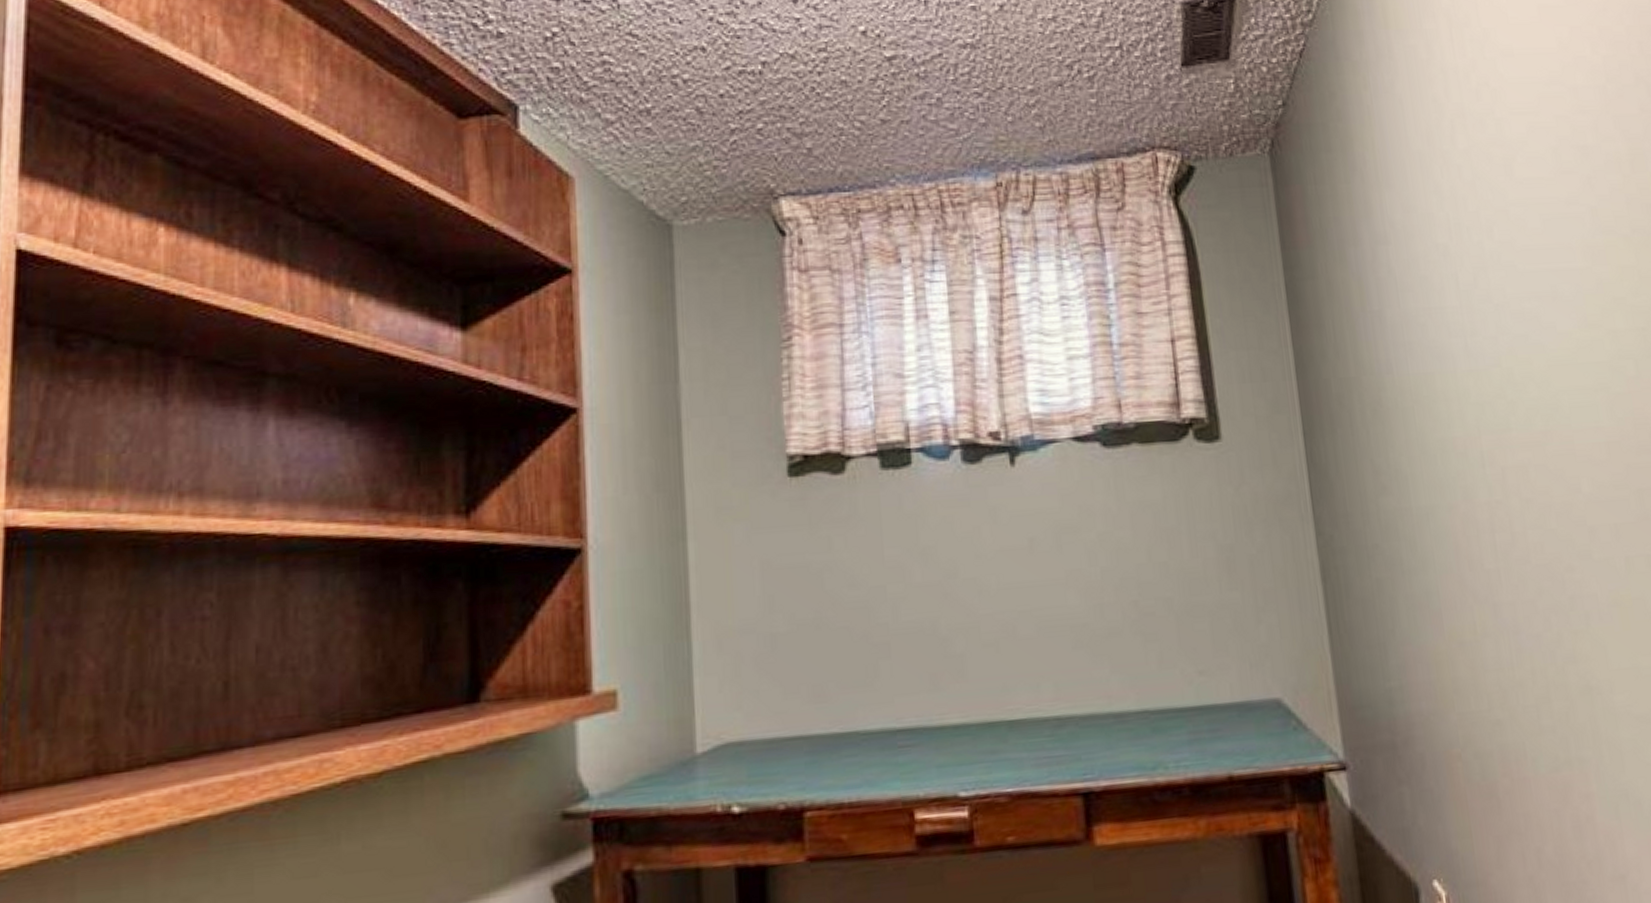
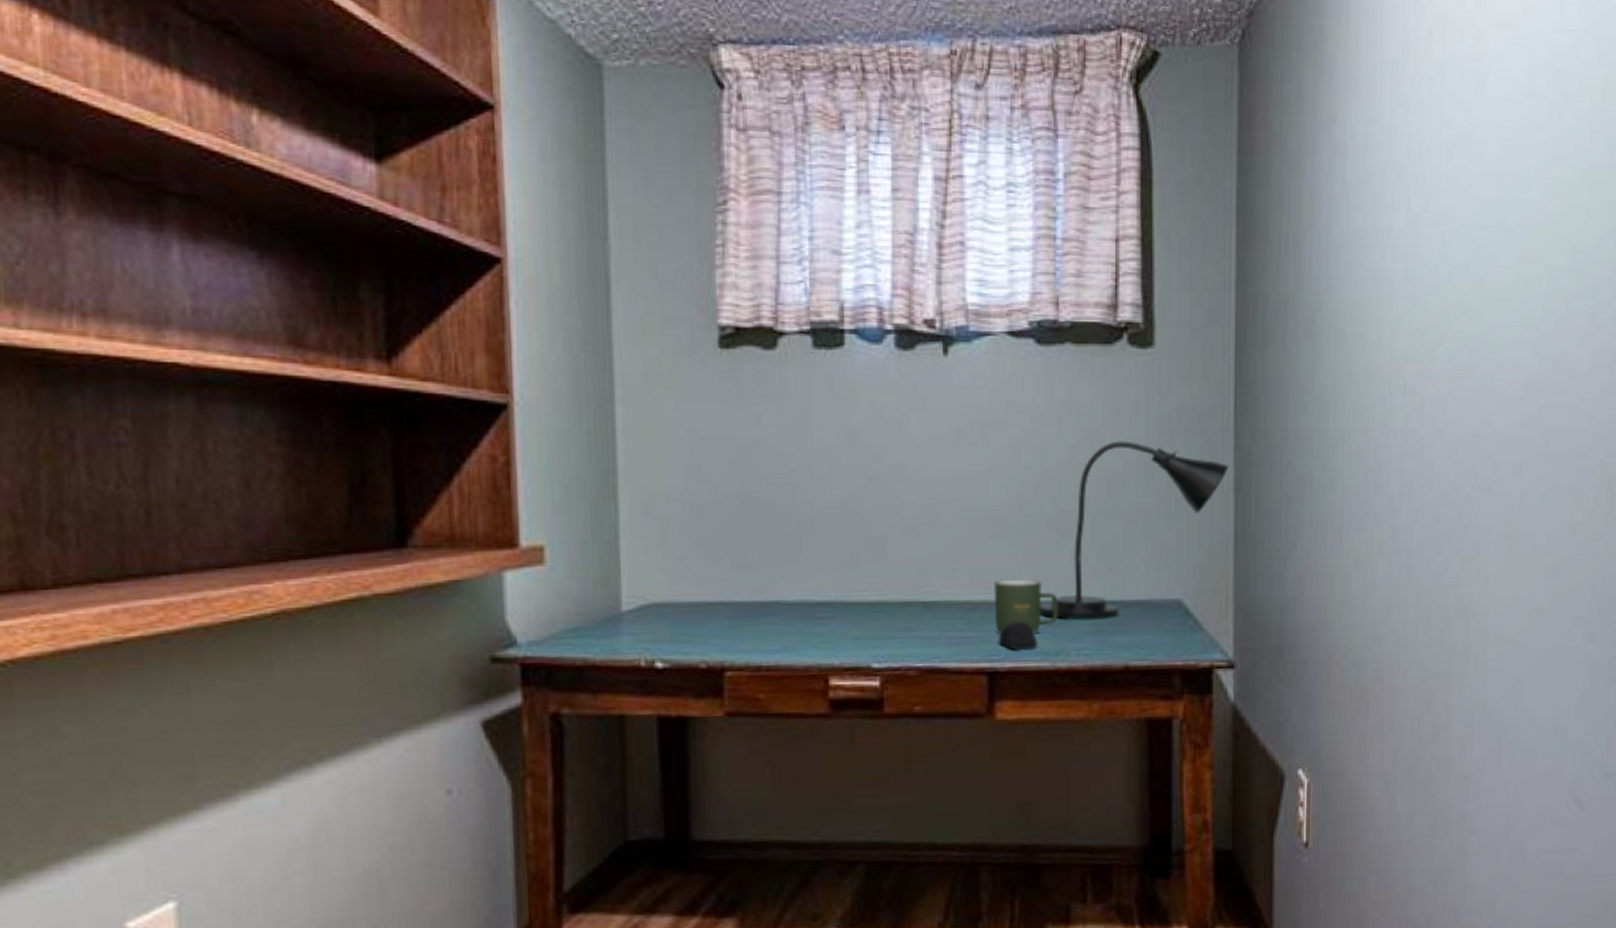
mug: none [1081,688,1152,750] -> present [994,579,1058,634]
computer mouse: none [1091,734,1134,768] -> present [999,621,1039,651]
desk lamp: none [1130,536,1313,729] -> present [1039,441,1228,620]

